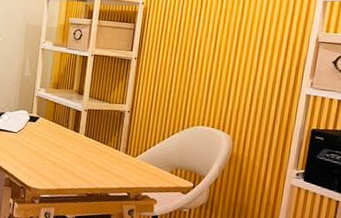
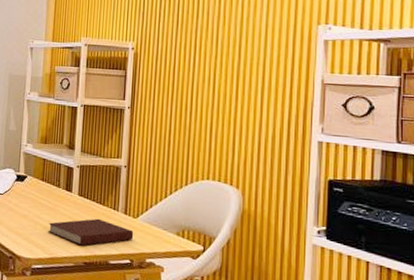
notebook: none [56,156,133,180] -> present [48,218,134,246]

